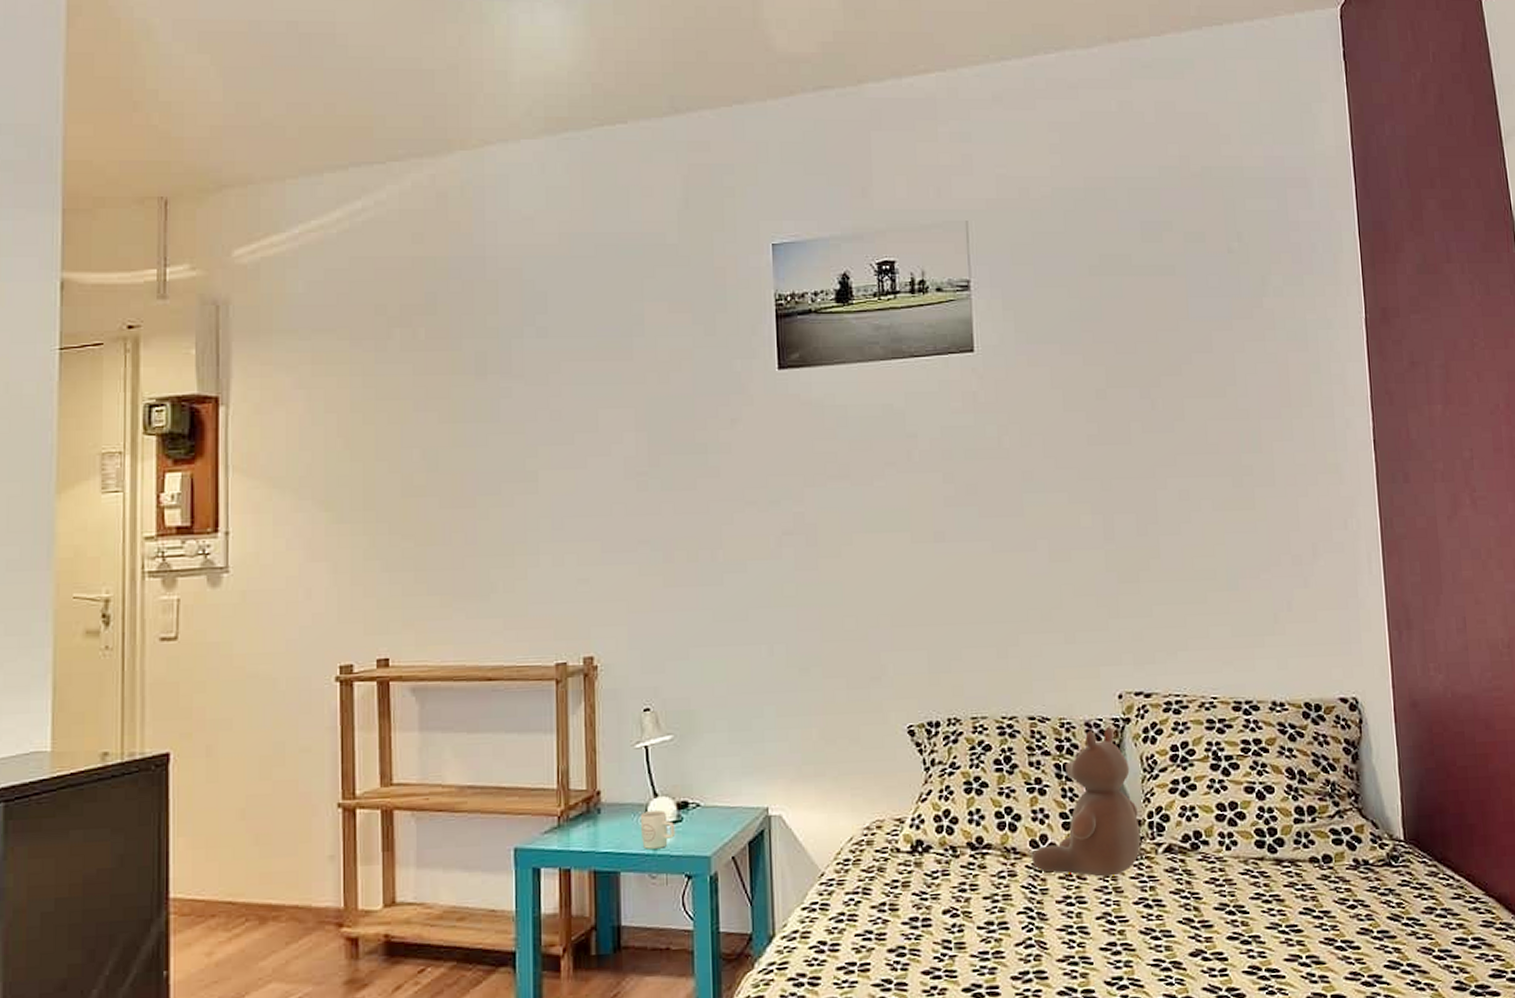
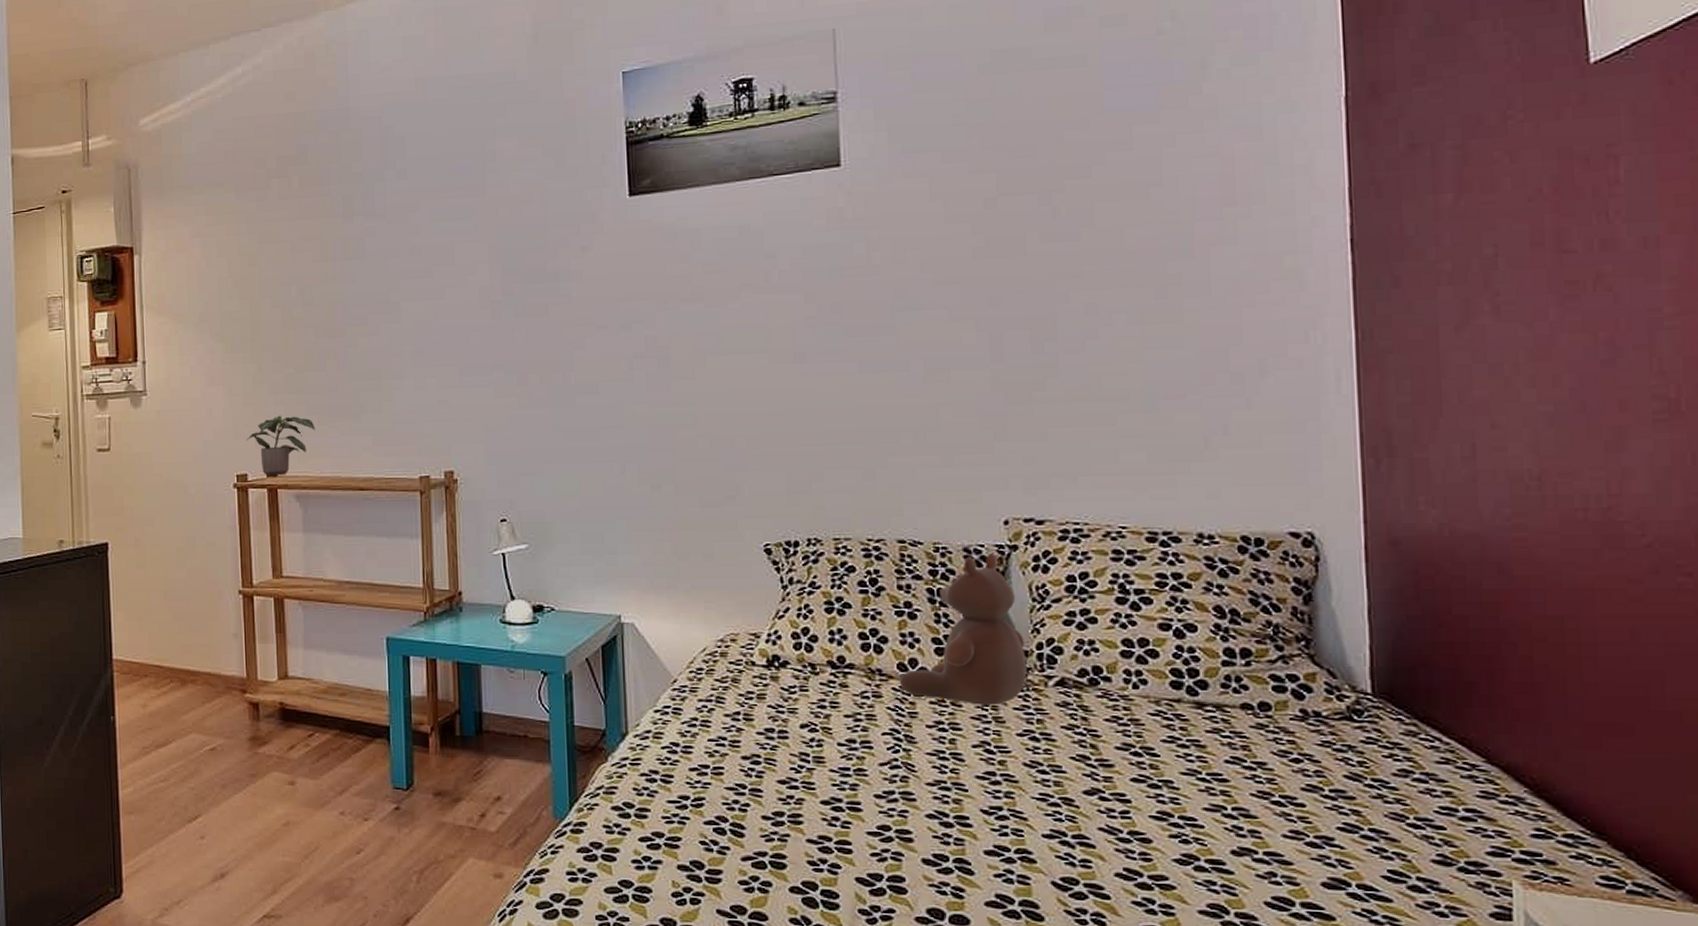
potted plant: none [354,596,437,667] -> present [247,415,315,476]
mug: present [640,810,676,849] -> none [498,612,532,646]

